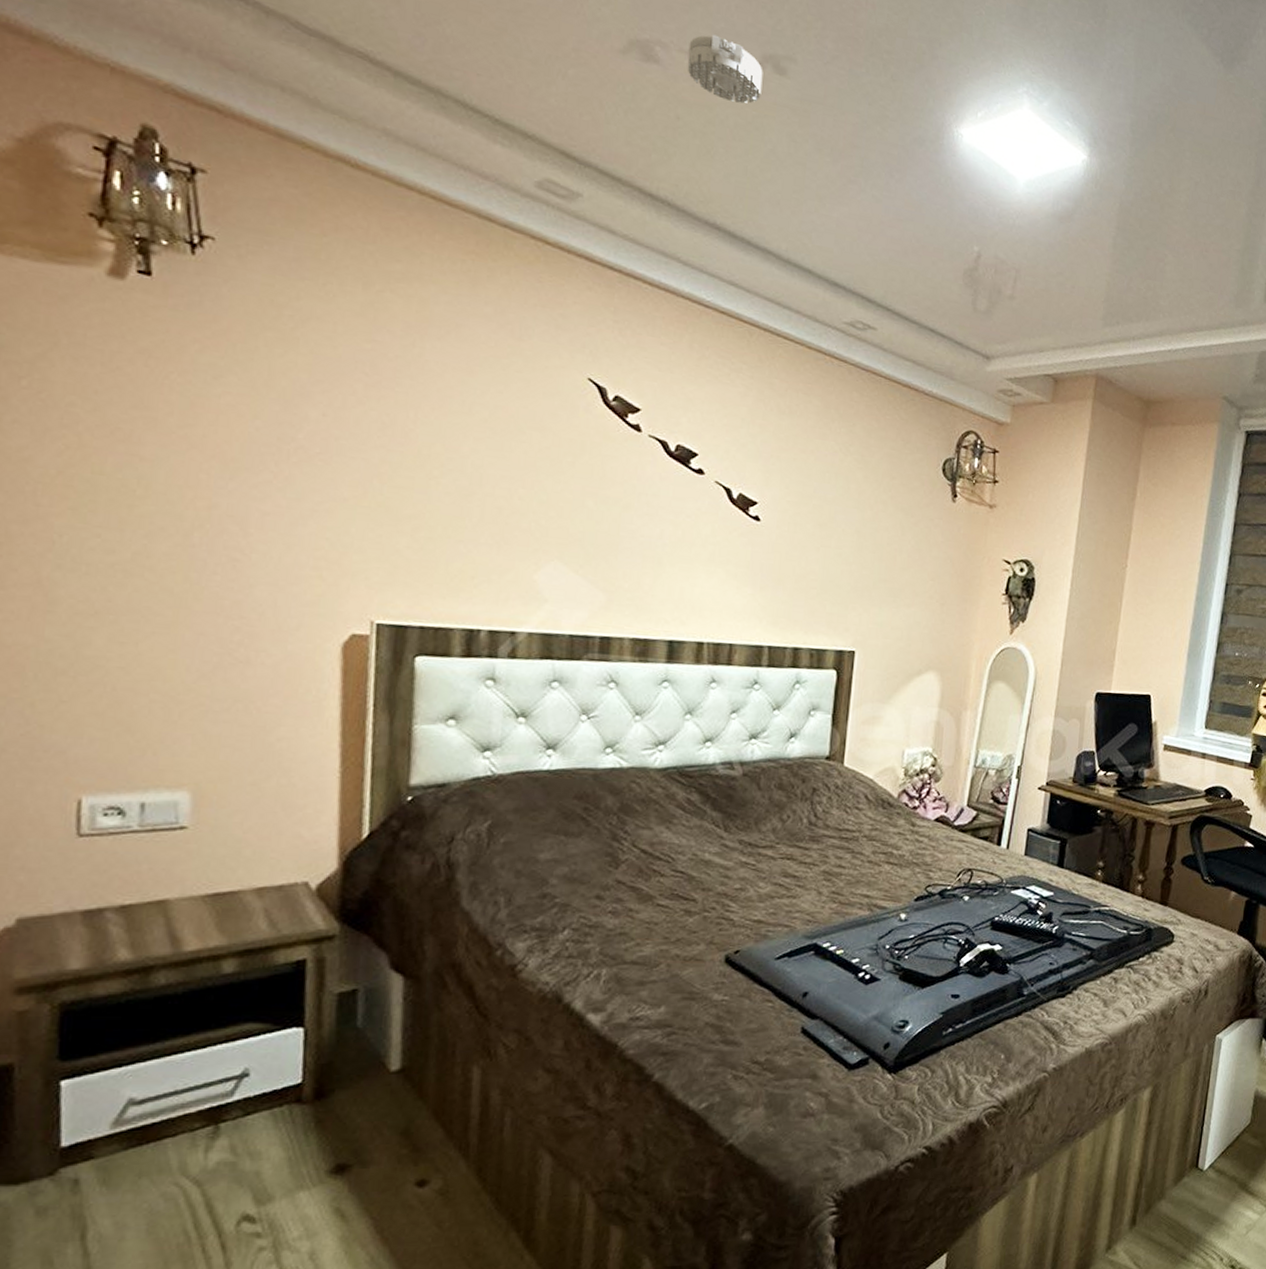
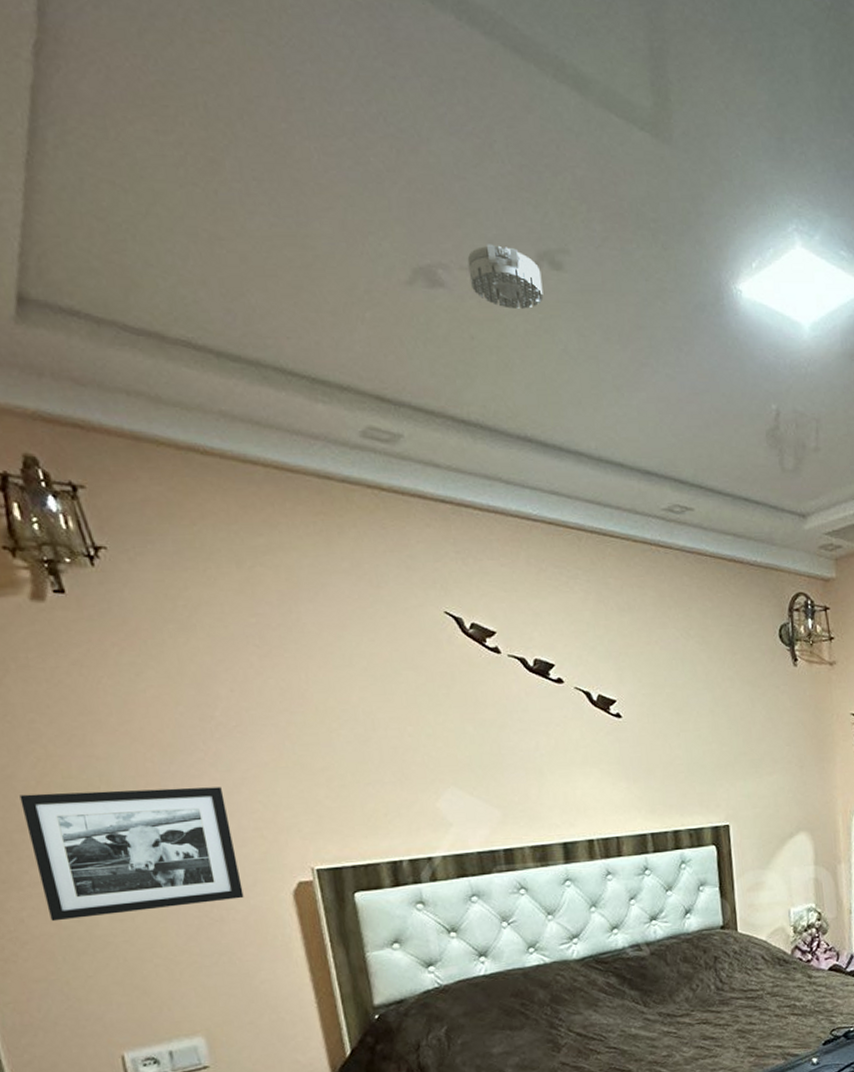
picture frame: none [30,482,286,642] -> present [19,787,244,922]

